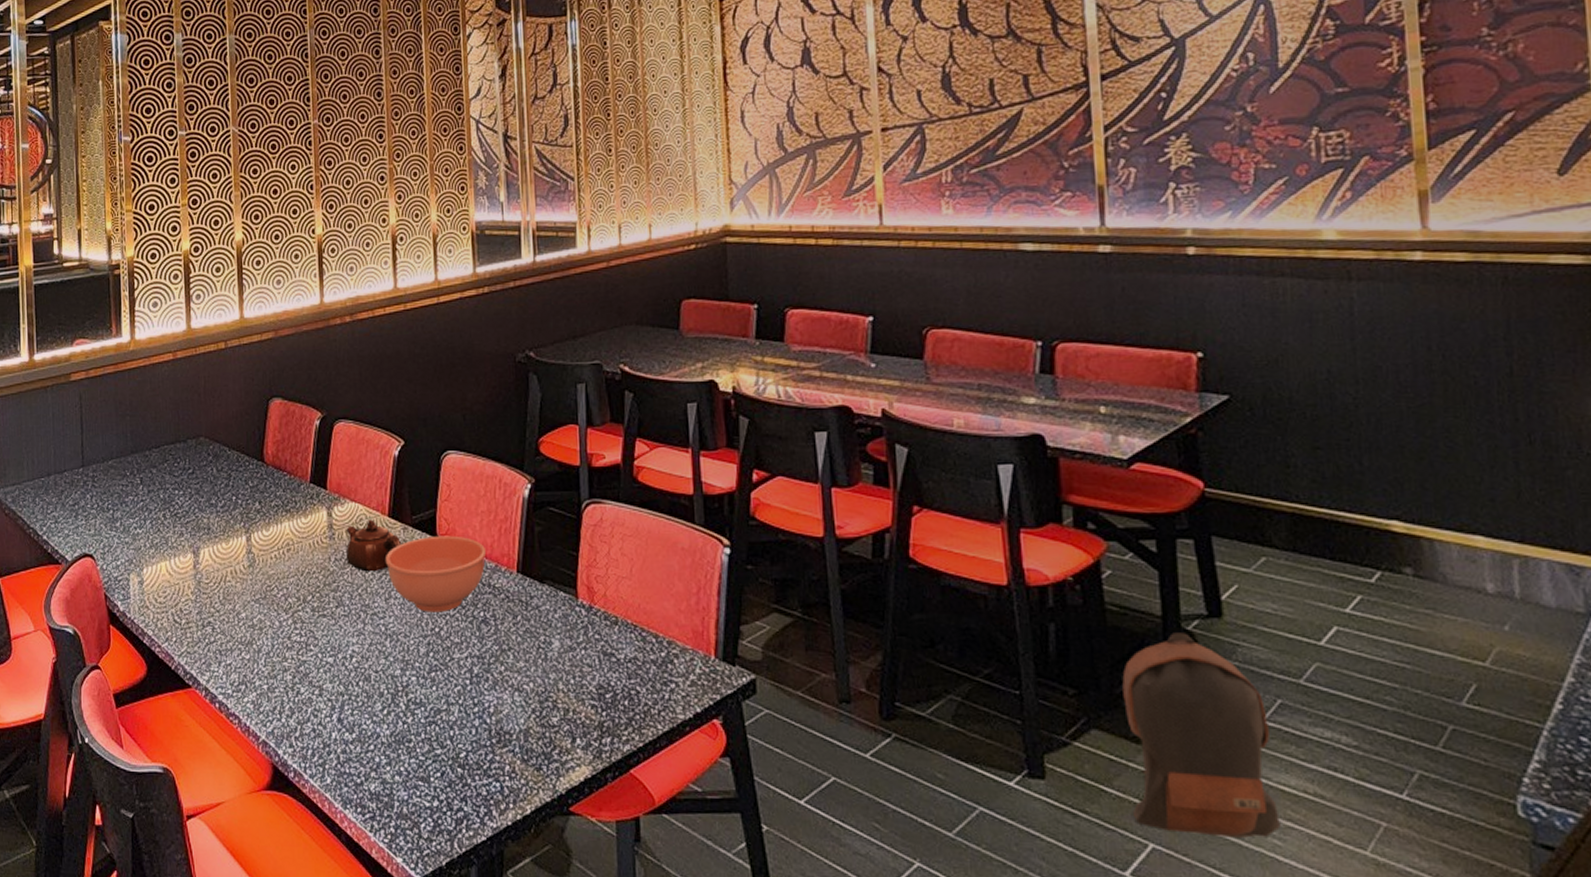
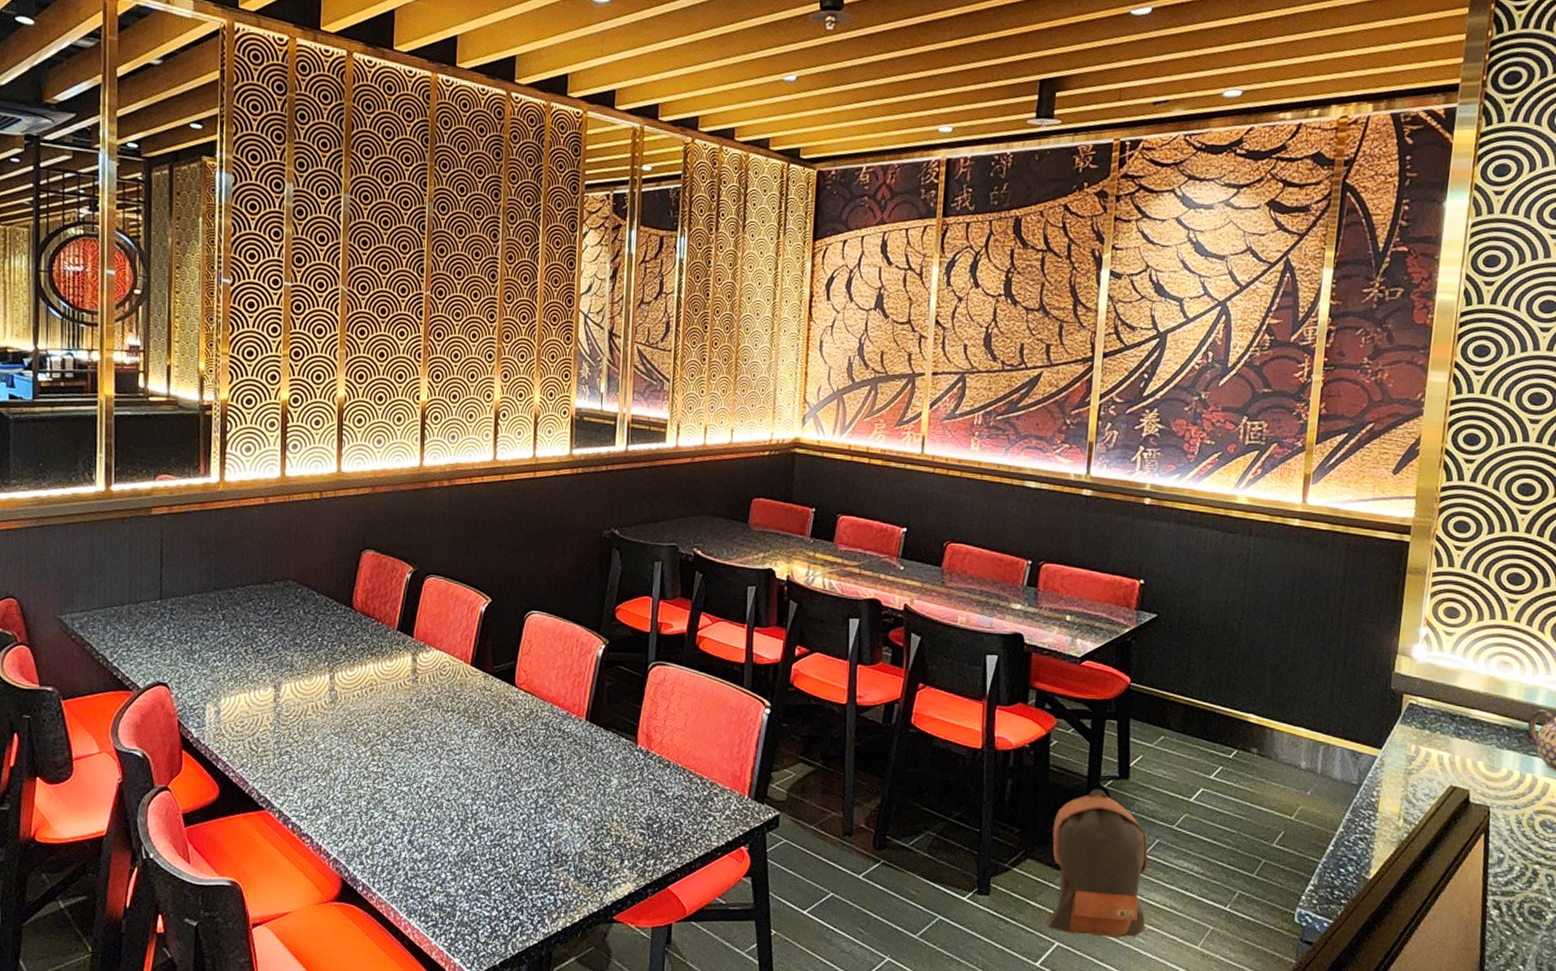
teapot: present [345,519,401,572] -> none [427,667,481,713]
soup bowl: present [385,535,487,613] -> none [464,684,560,752]

